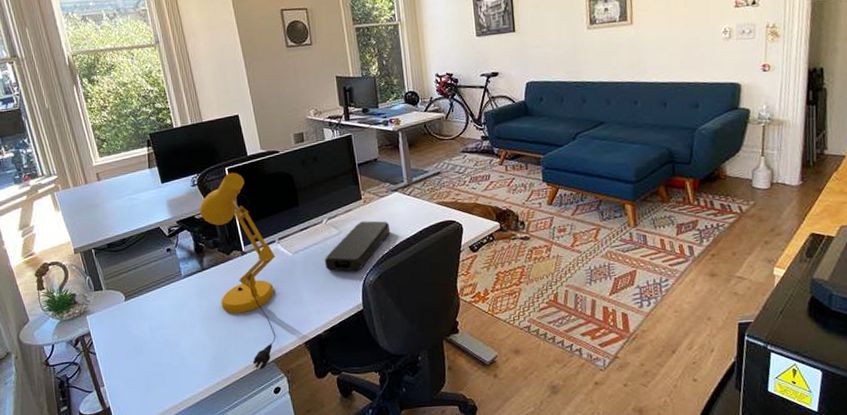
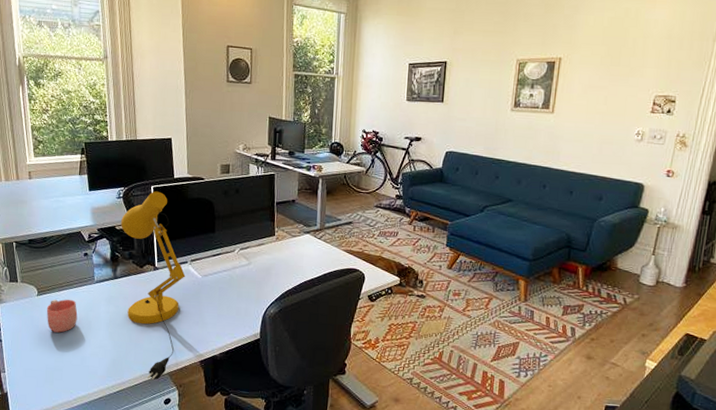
mug: none [136,299,171,336] -> present [46,299,78,333]
power bank: present [325,220,391,272] -> none [231,256,297,303]

